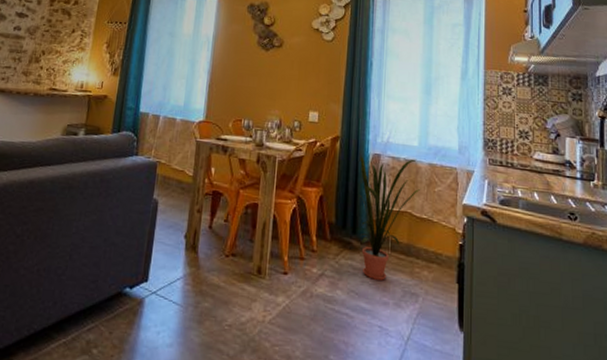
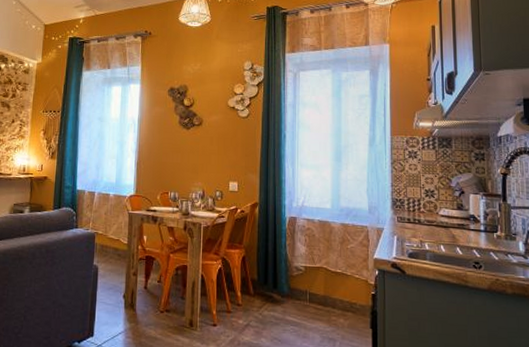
house plant: present [359,156,421,280] -> none [278,220,335,328]

